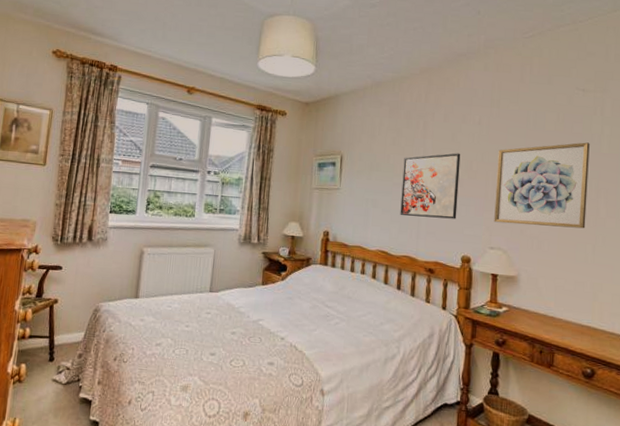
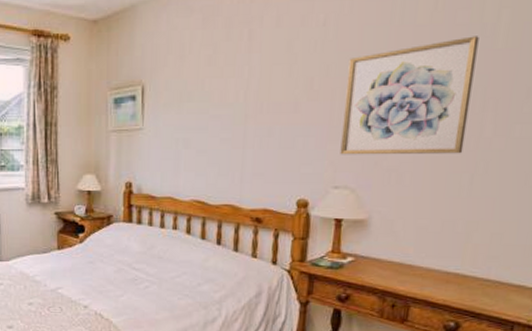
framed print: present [400,153,461,219] -> none [219,68,298,156]

